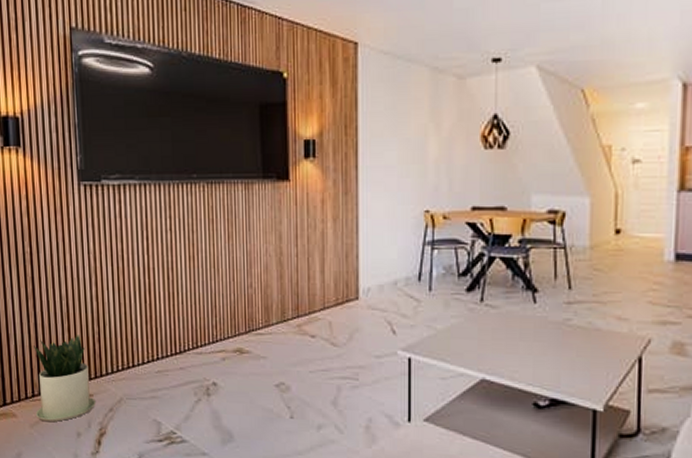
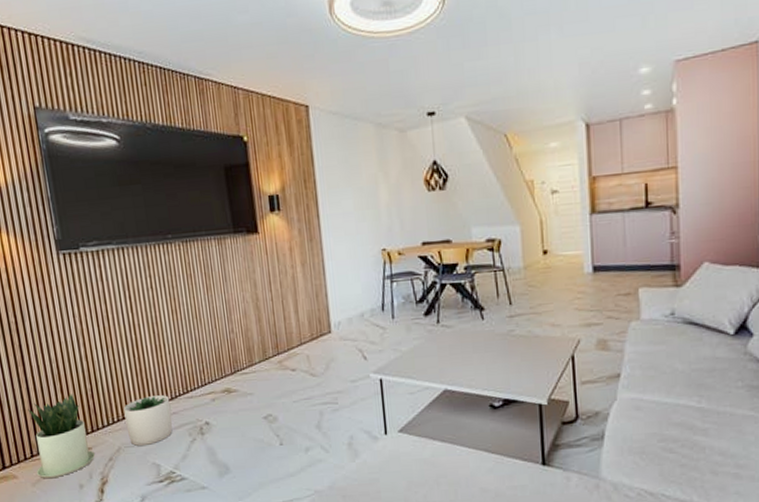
planter: none [129,347,179,400] -> present [123,395,173,446]

